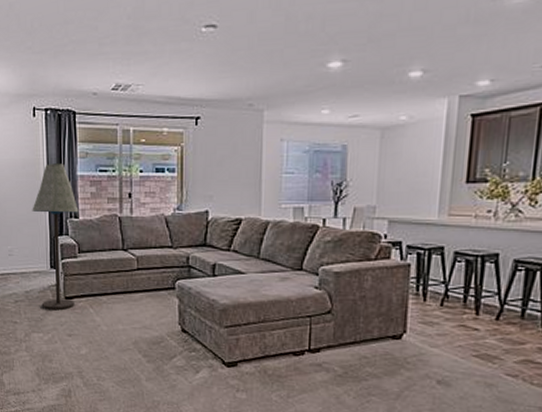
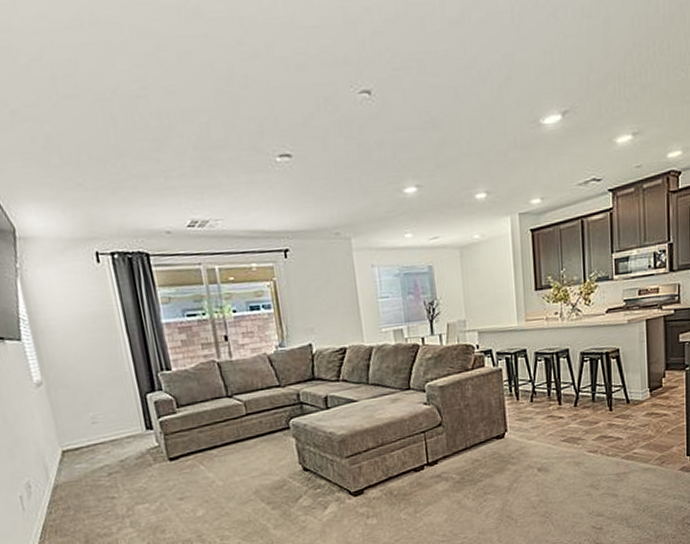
floor lamp: present [32,163,79,311] -> none [112,312,182,477]

